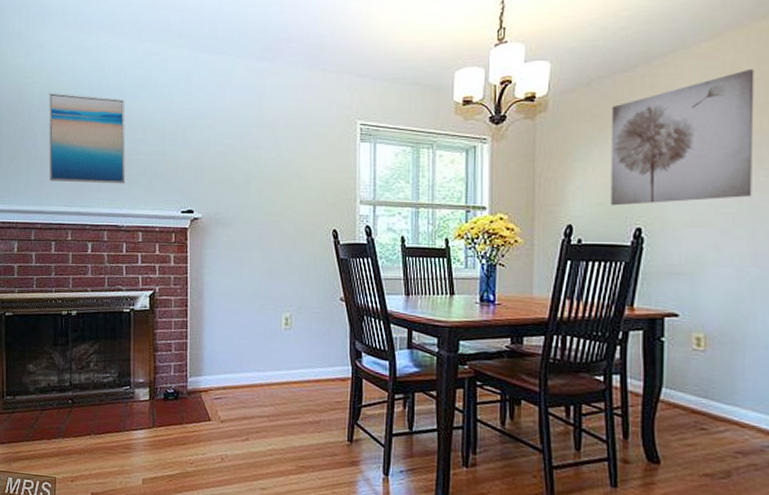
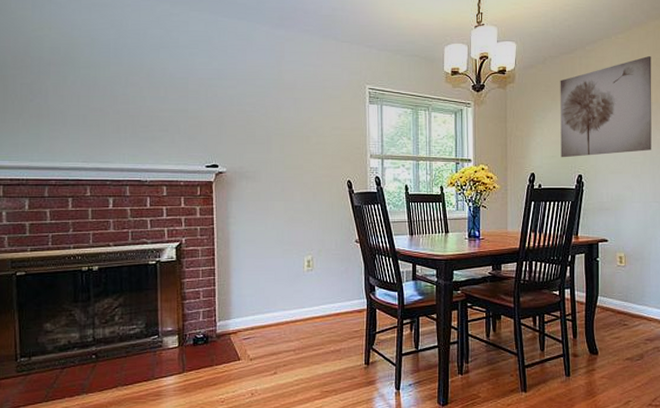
wall art: present [48,92,126,184] -> none [61,47,148,140]

